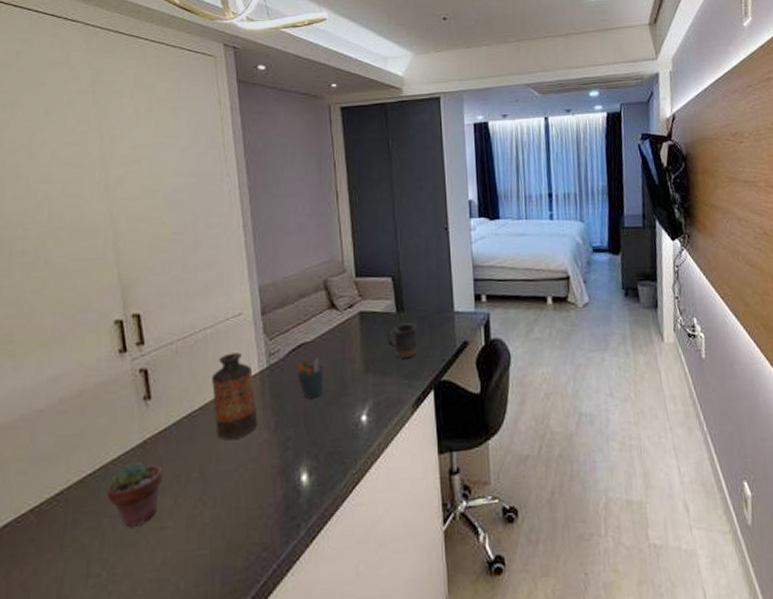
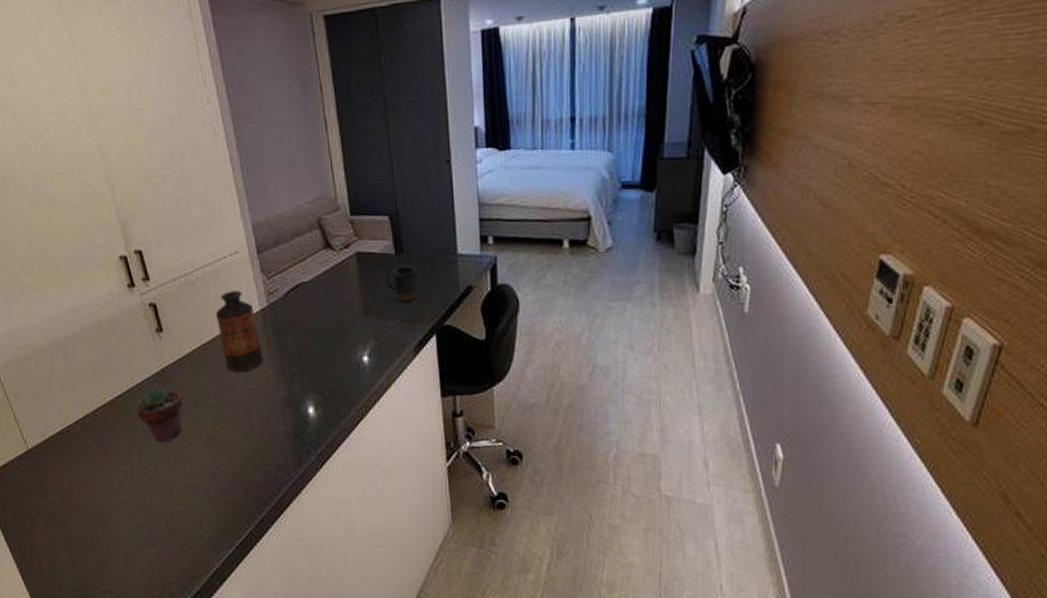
pen holder: present [296,358,325,398] -> none [295,299,324,337]

